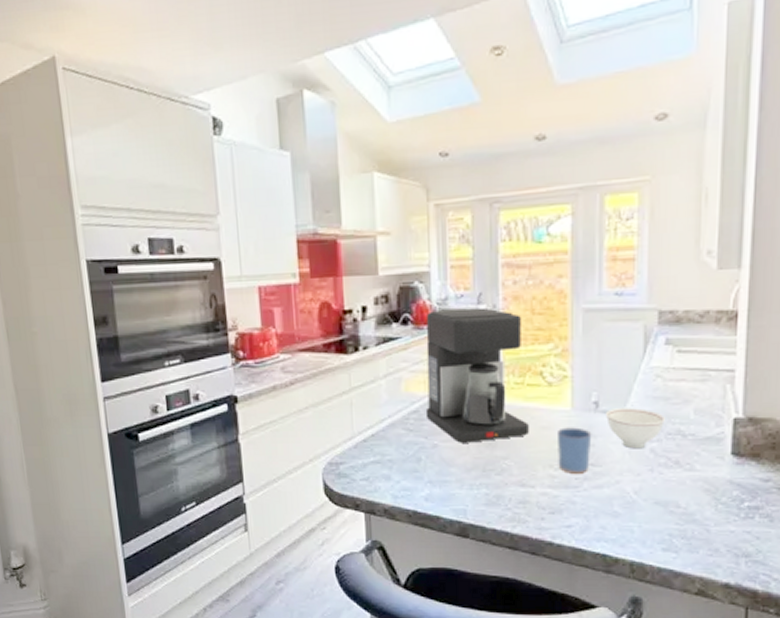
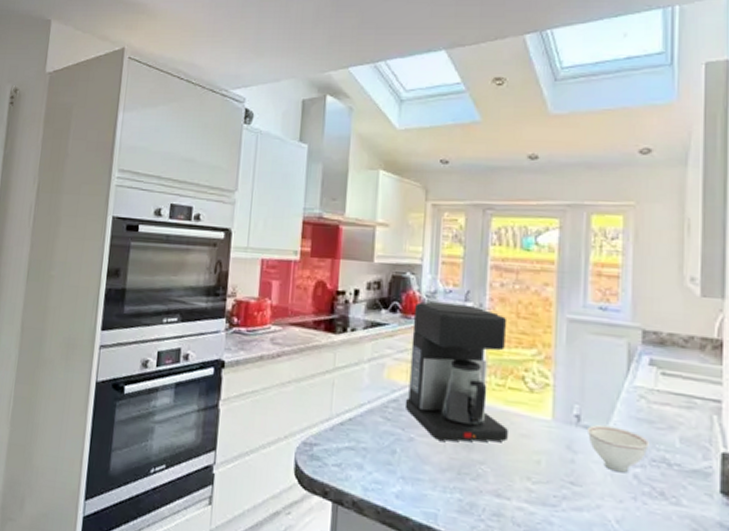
mug: present [558,427,592,474] -> none [536,438,573,492]

